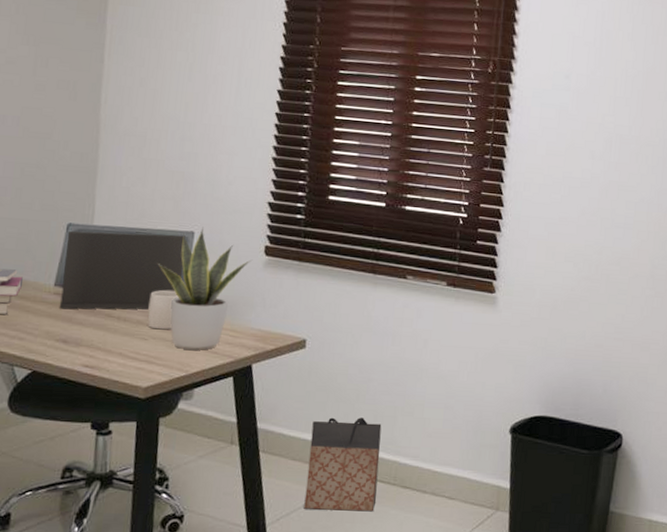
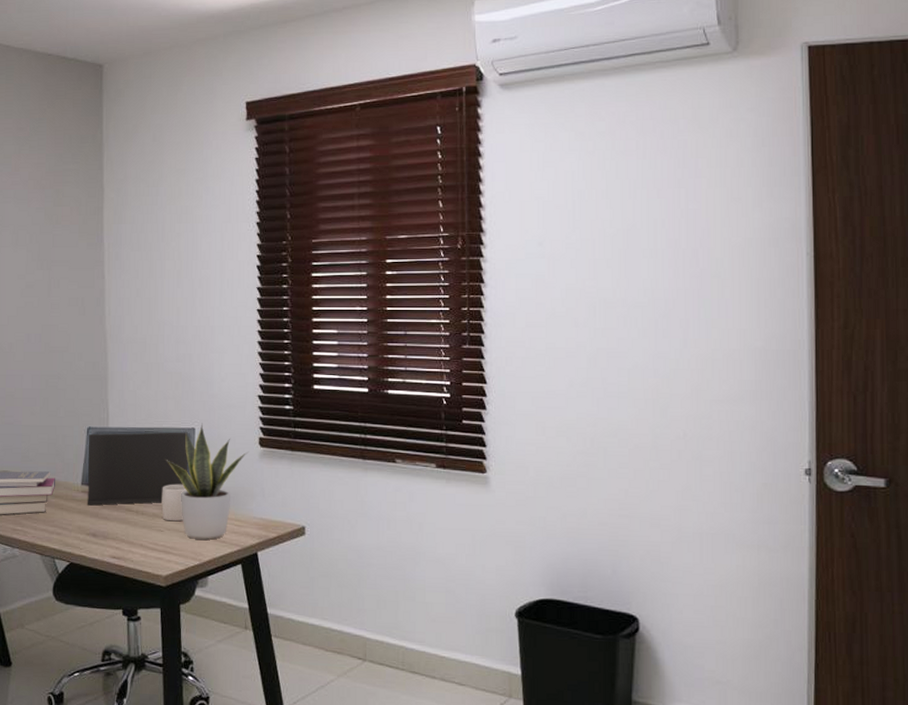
bag: present [304,417,382,512] -> none [318,602,387,697]

